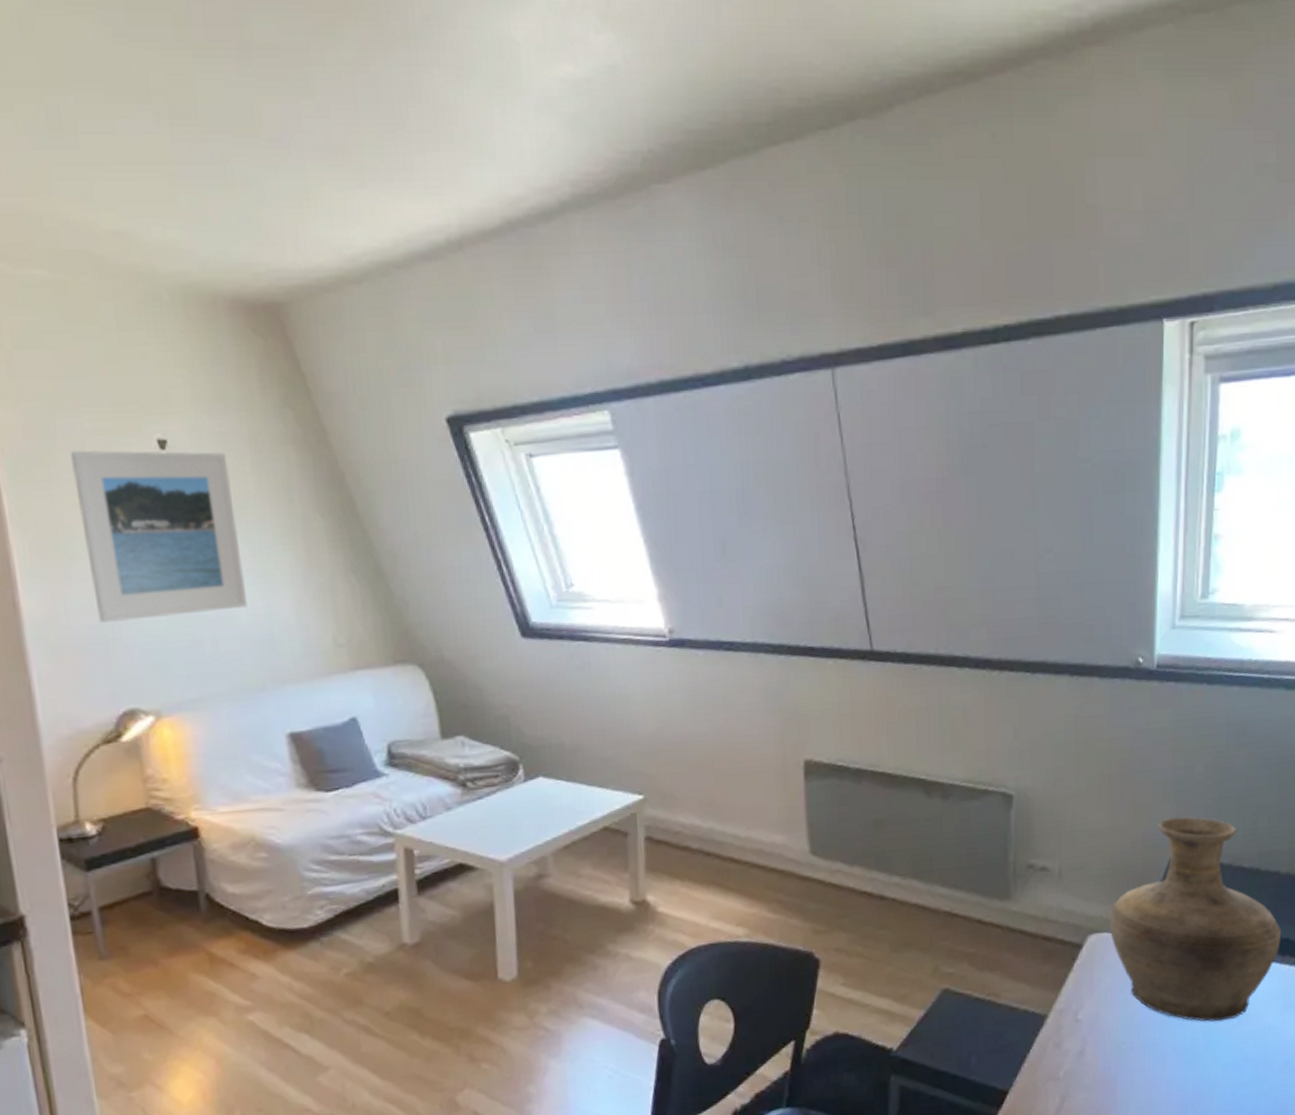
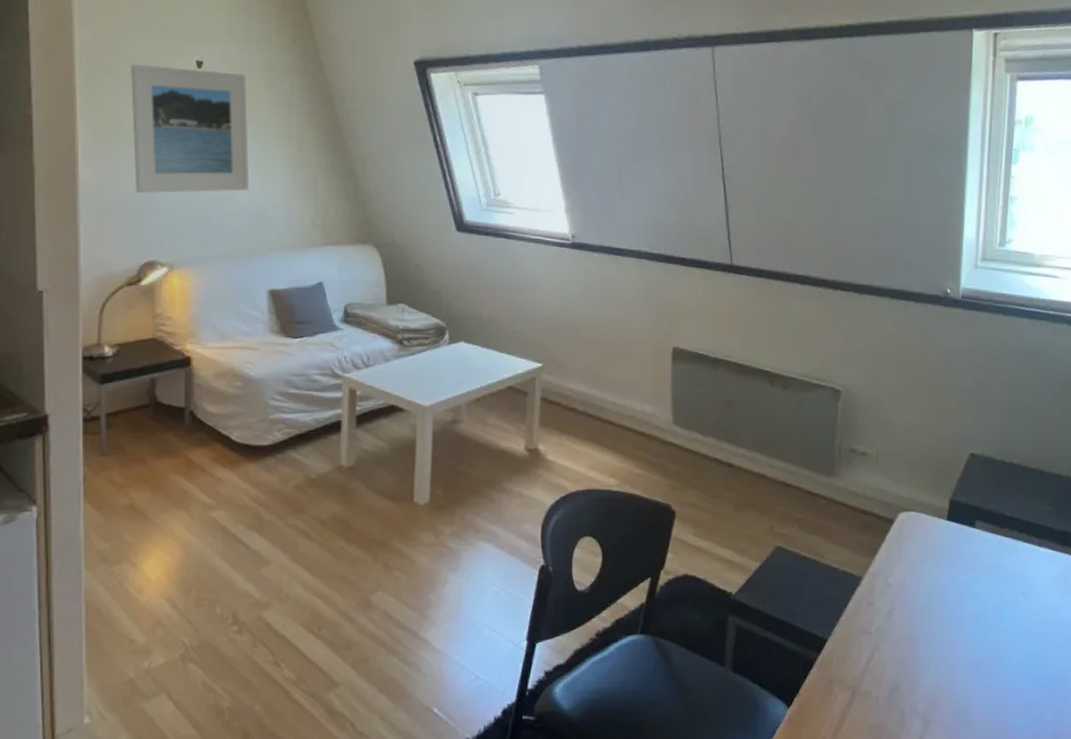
vase: present [1110,816,1282,1022] -> none [917,420,1063,597]

